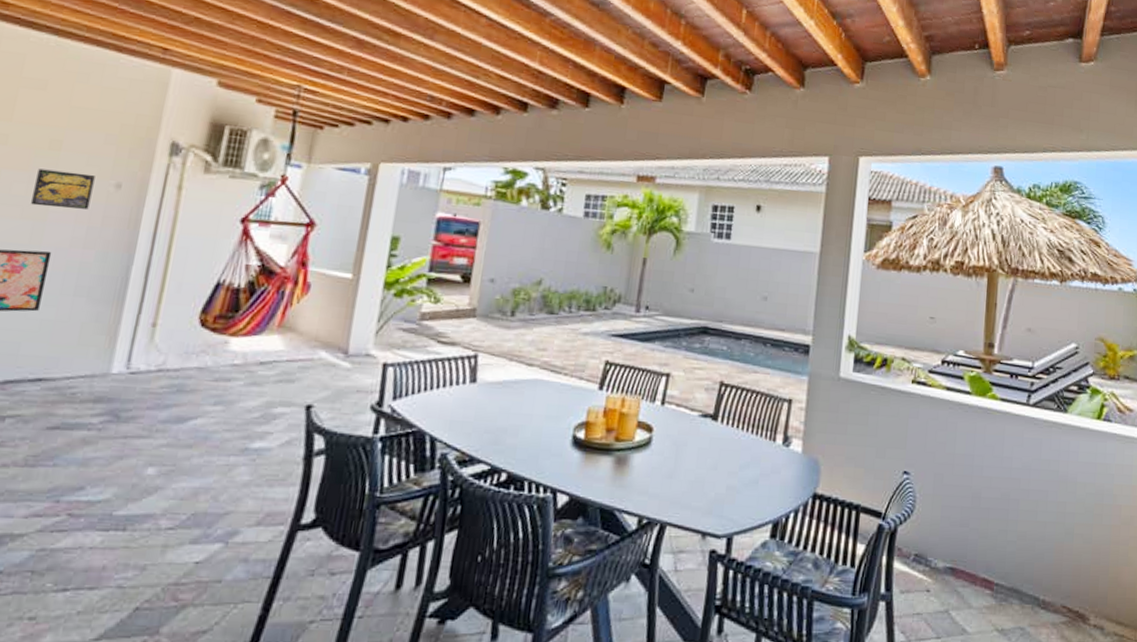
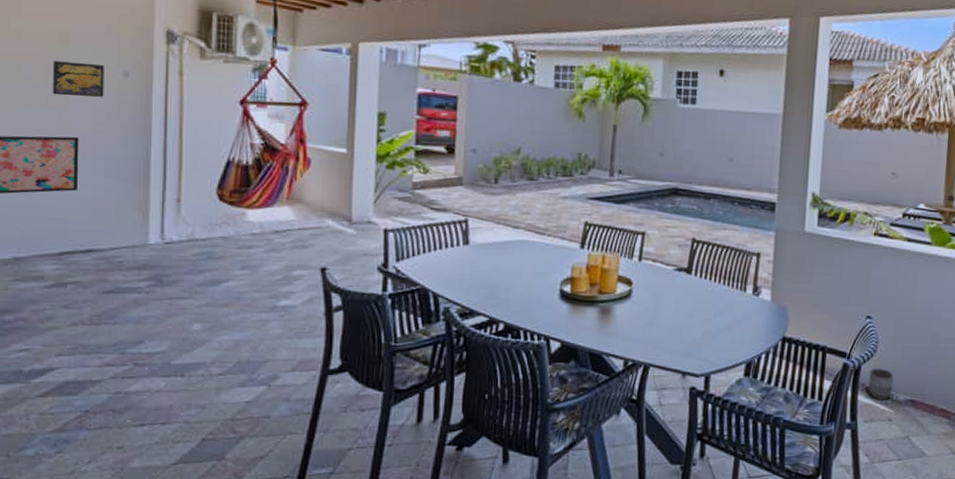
planter: none [905,530,932,568] -> present [868,368,894,401]

